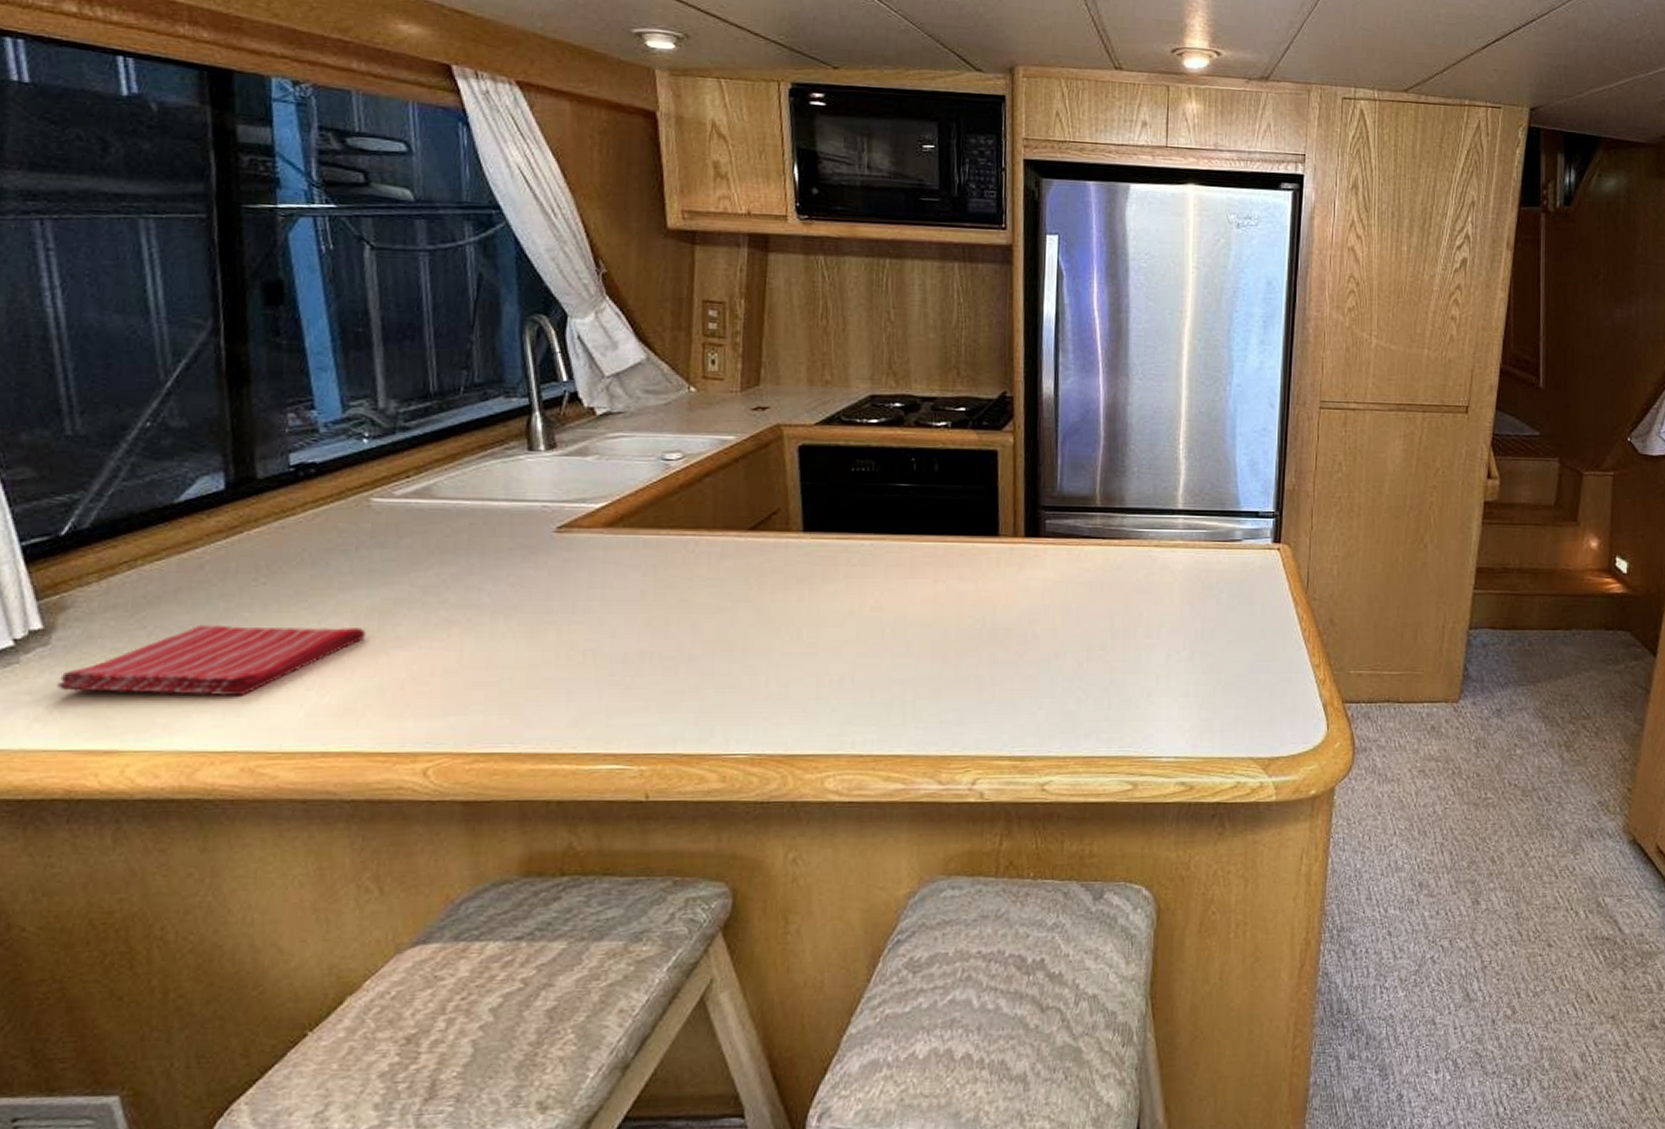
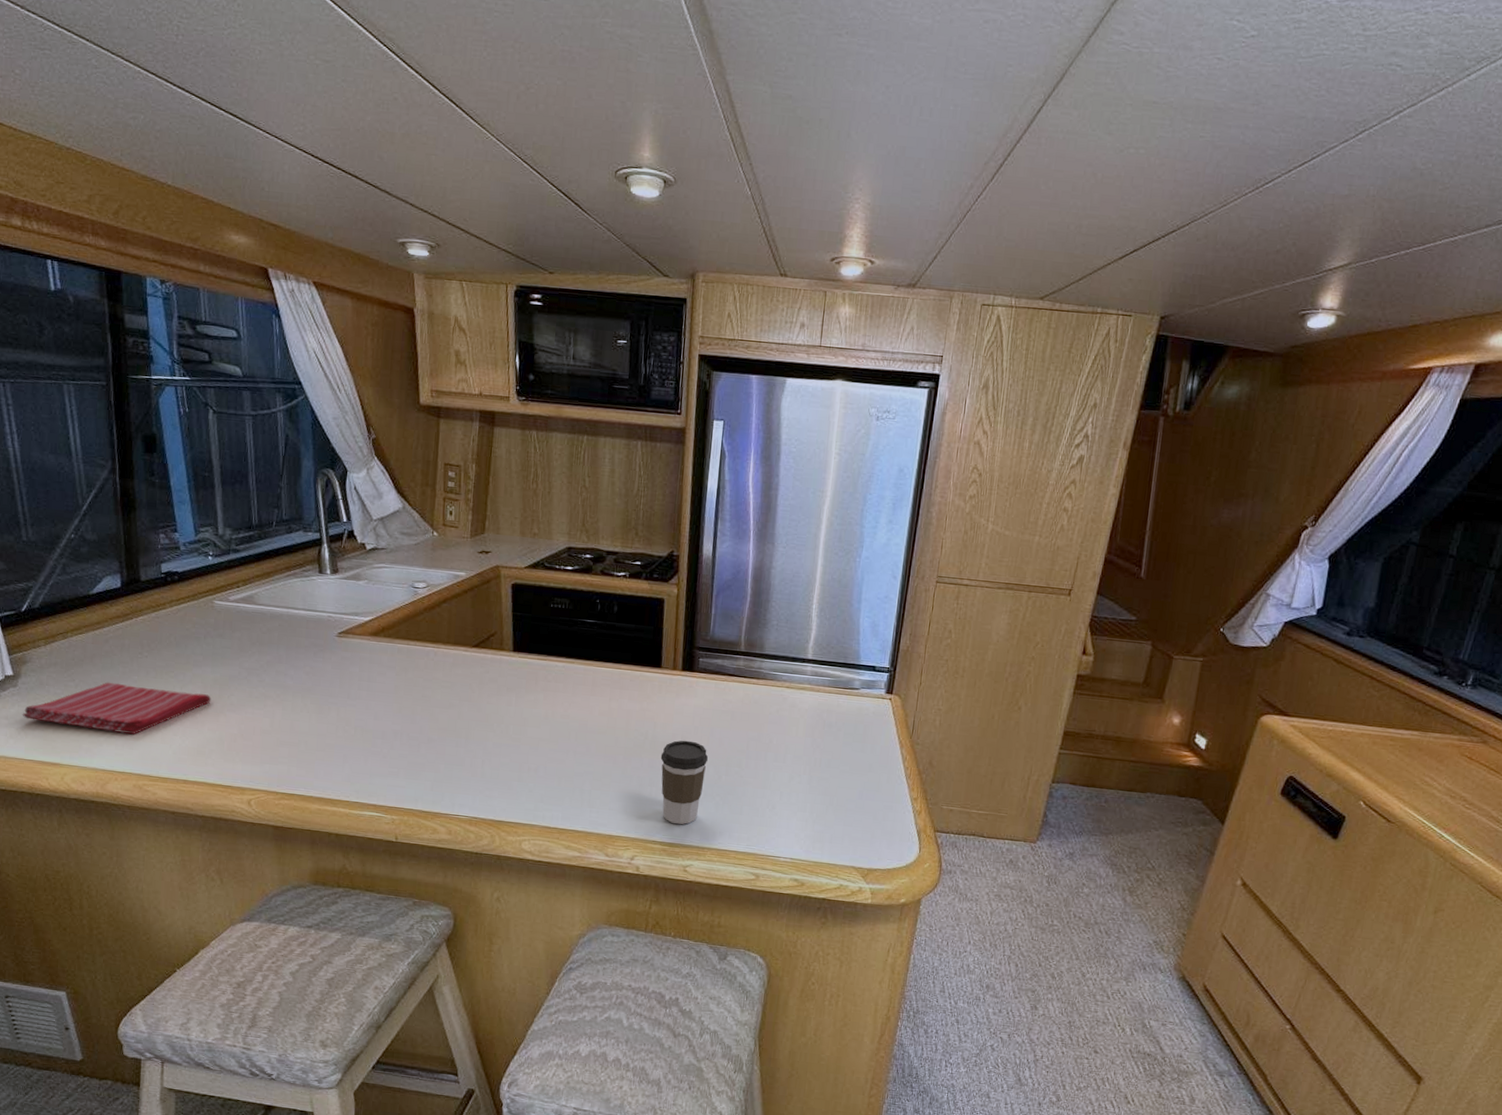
coffee cup: none [1003,623,1063,732] -> present [660,740,708,825]

